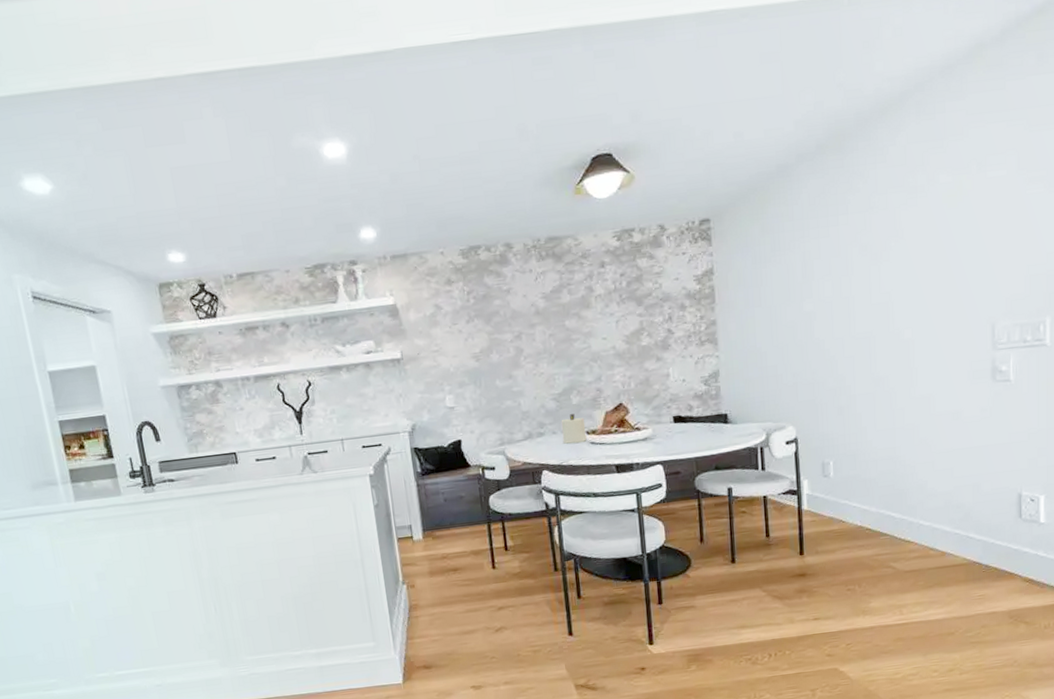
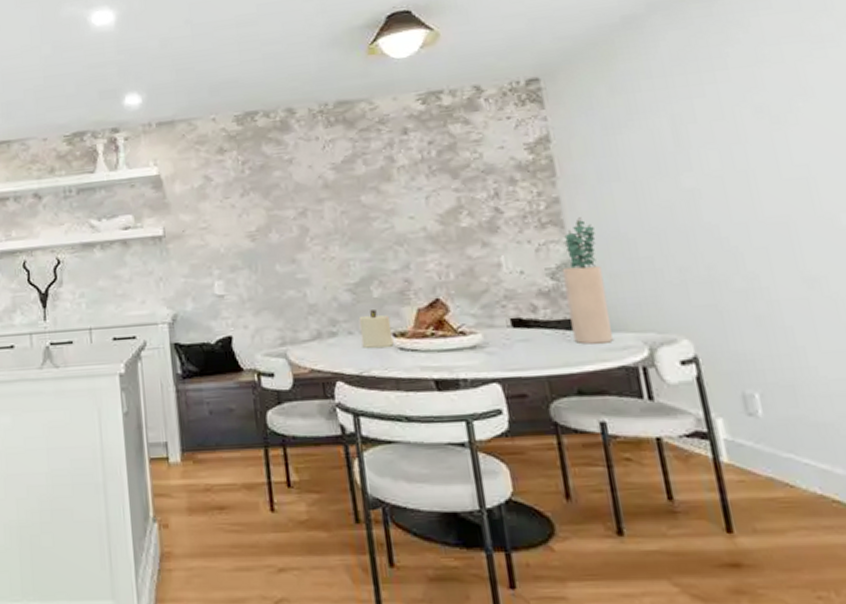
vase: none [712,336,743,433] -> present [561,217,613,345]

